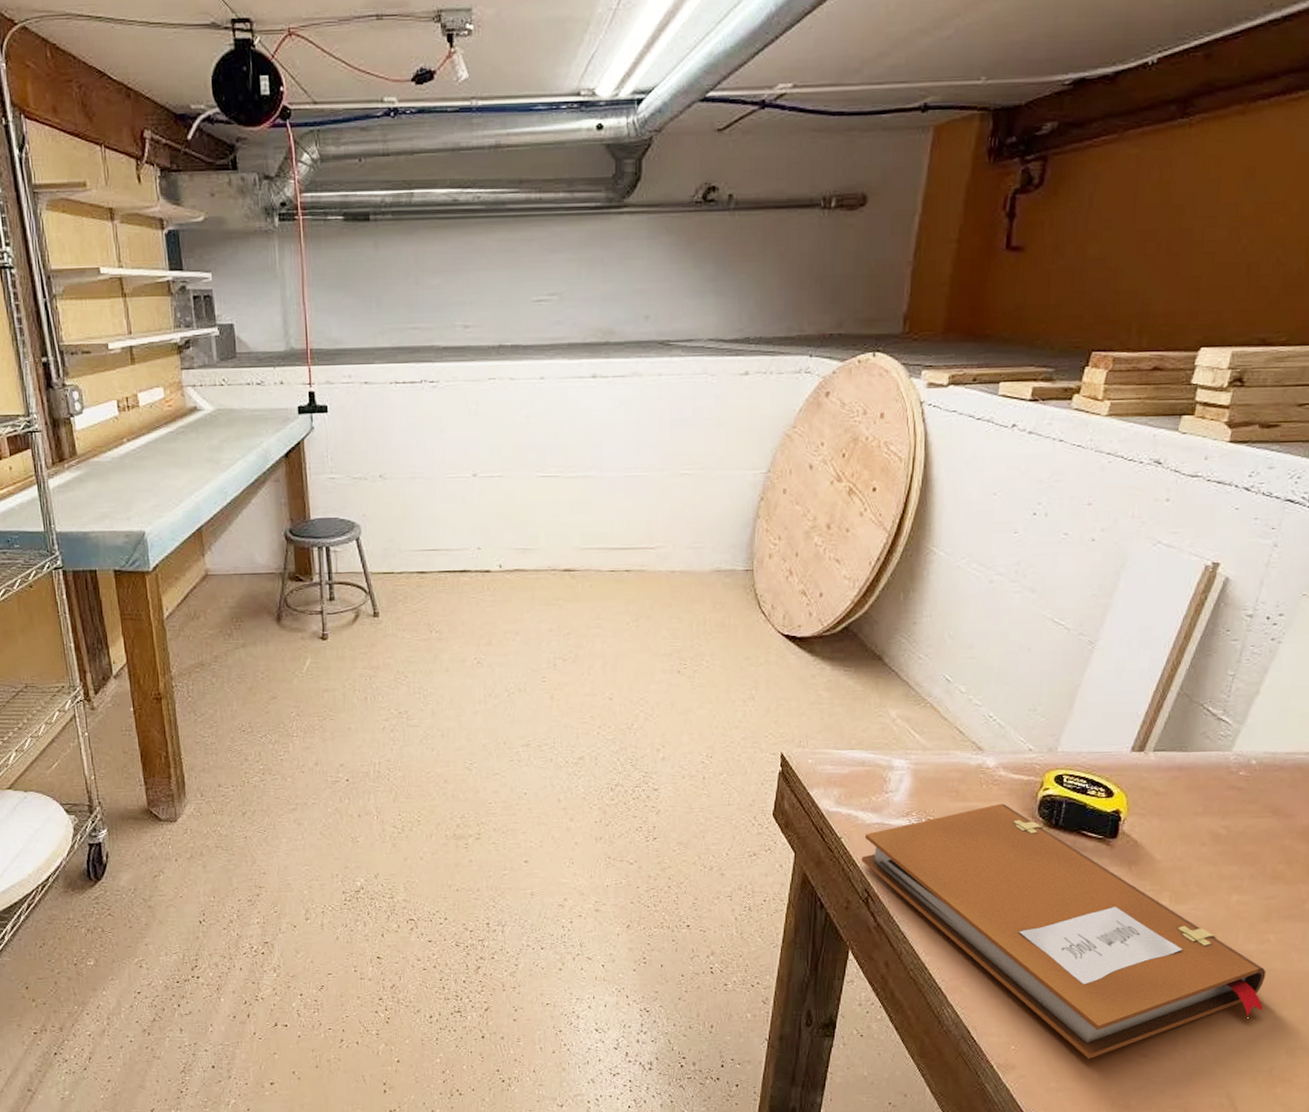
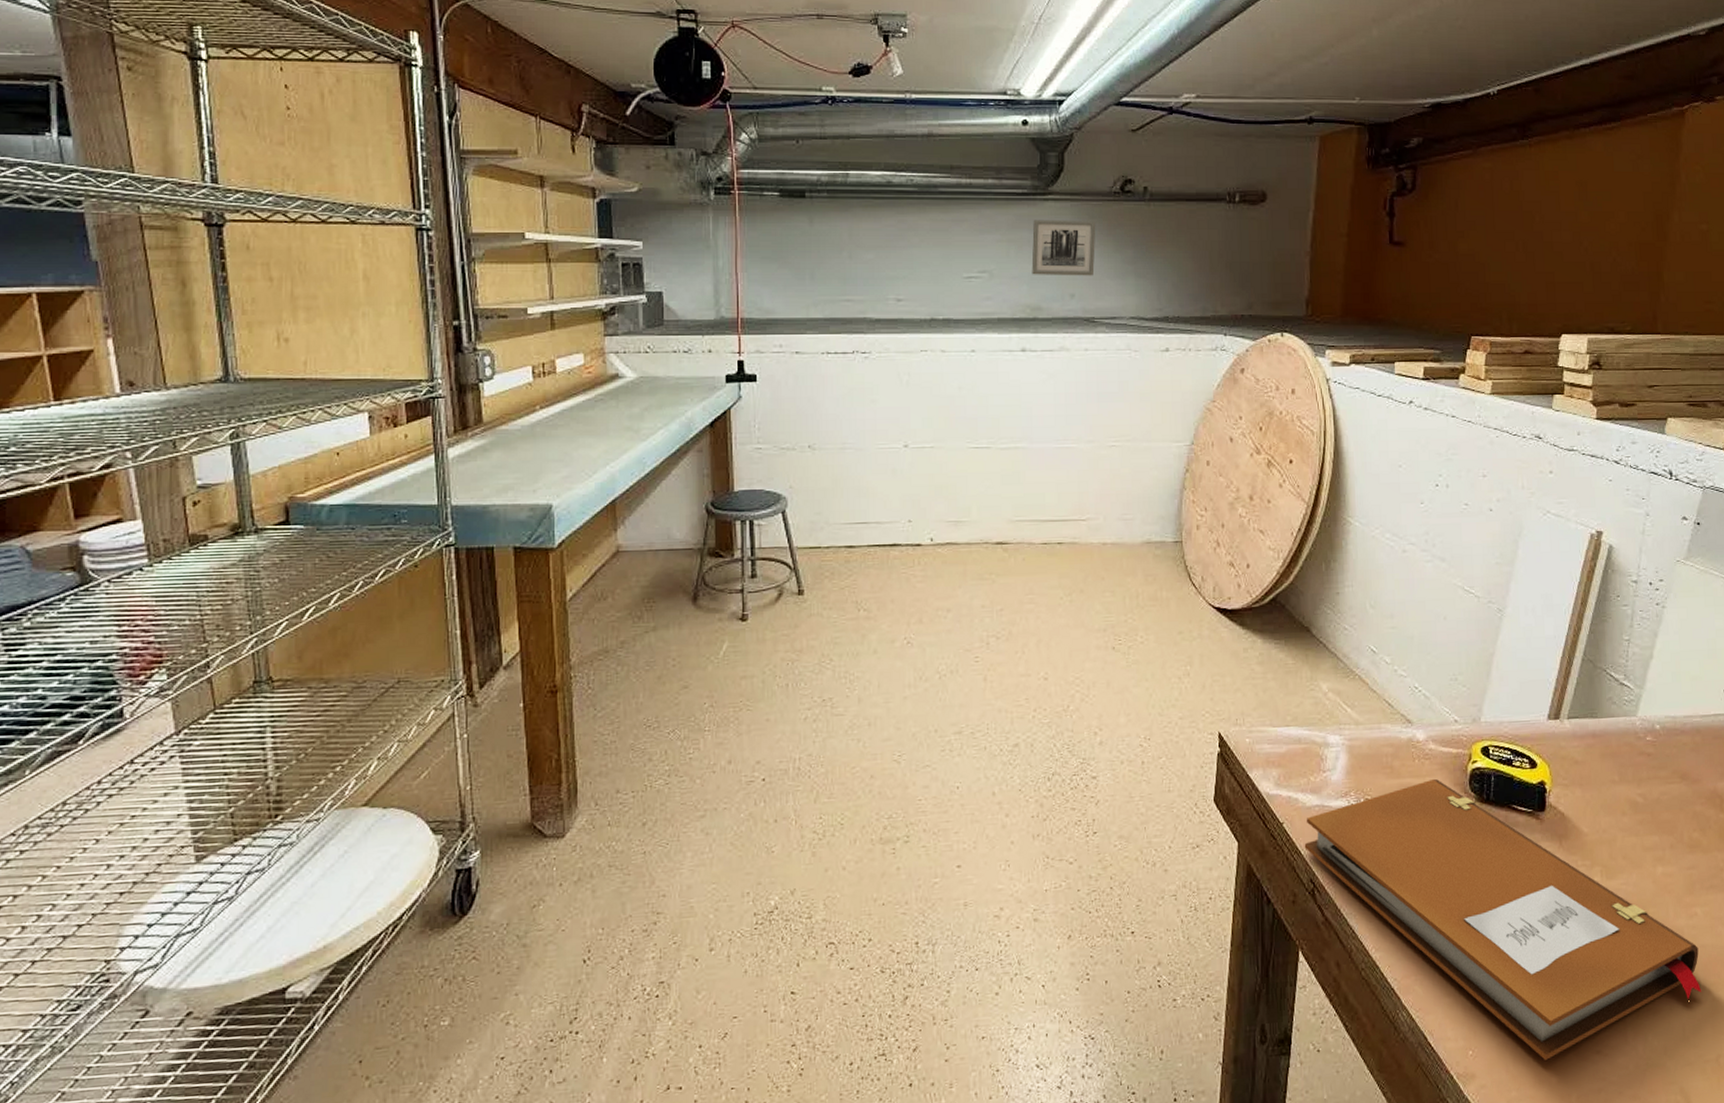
wall art: none [604,234,675,297] -> present [1031,219,1096,276]

